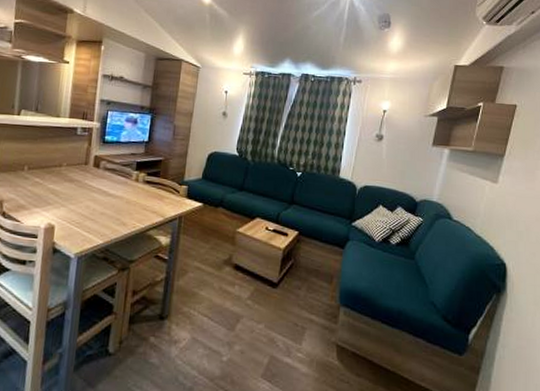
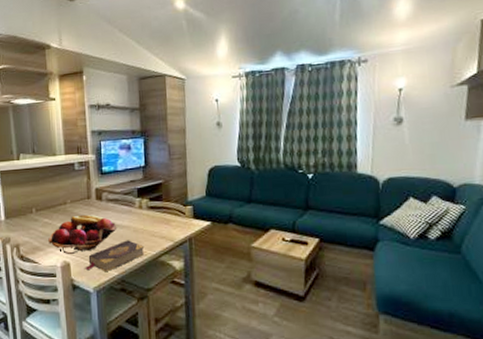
fruit basket: none [35,179,110,217] -> present [48,214,117,254]
book: none [69,210,135,240] -> present [85,240,145,273]

